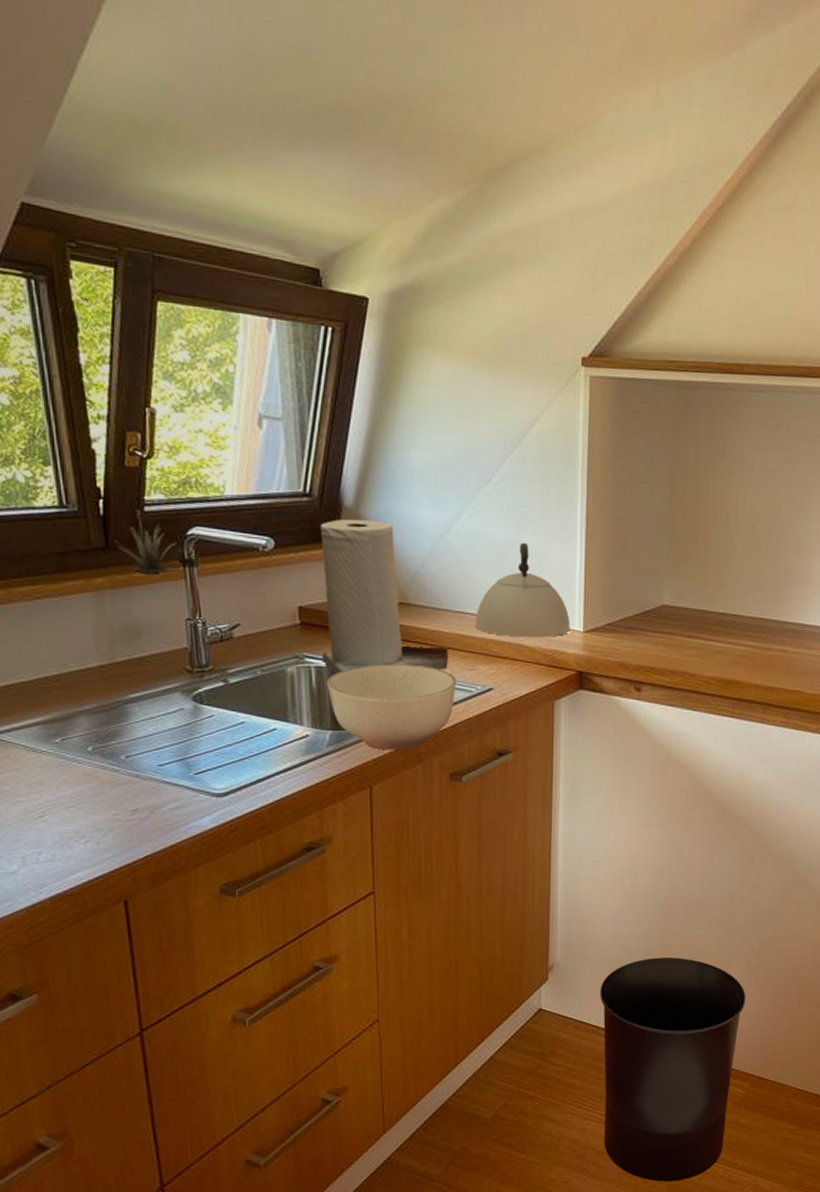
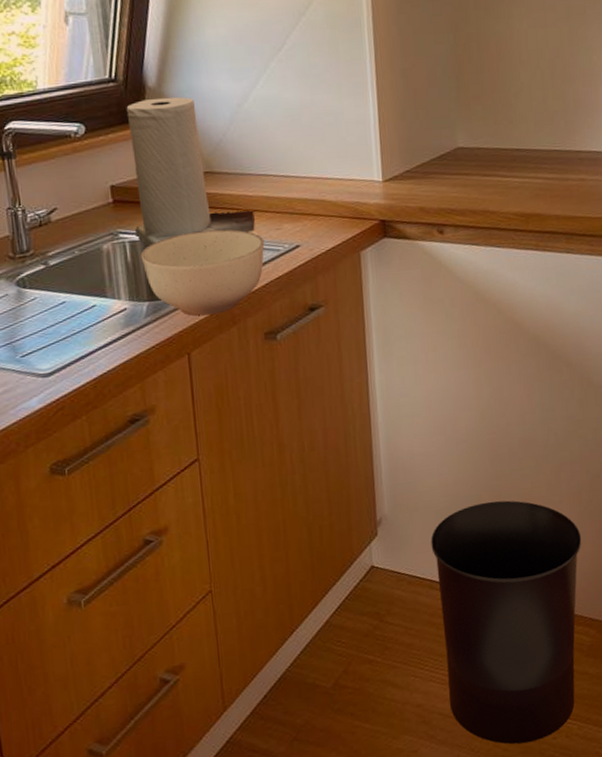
kettle: present [475,542,570,637] -> none [277,102,370,194]

